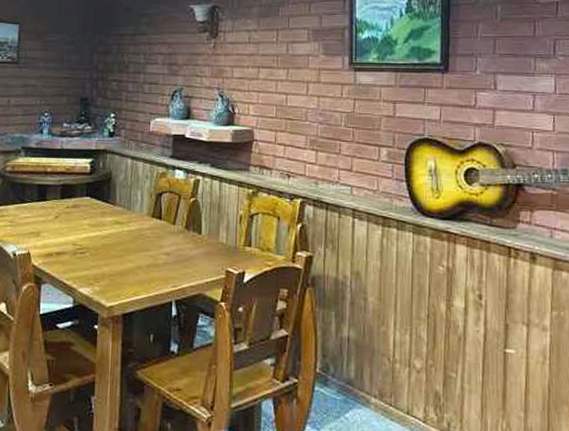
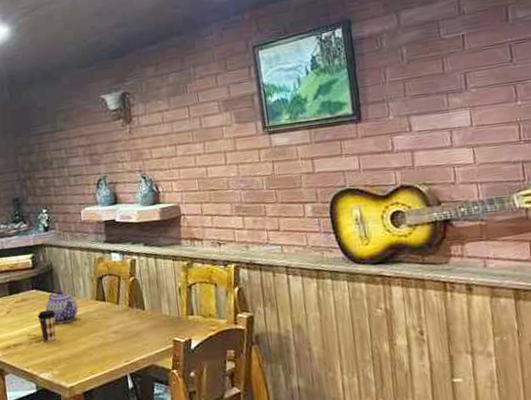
coffee cup: none [87,220,107,254] -> present [37,309,56,342]
teapot: none [97,201,132,237] -> present [45,290,78,324]

